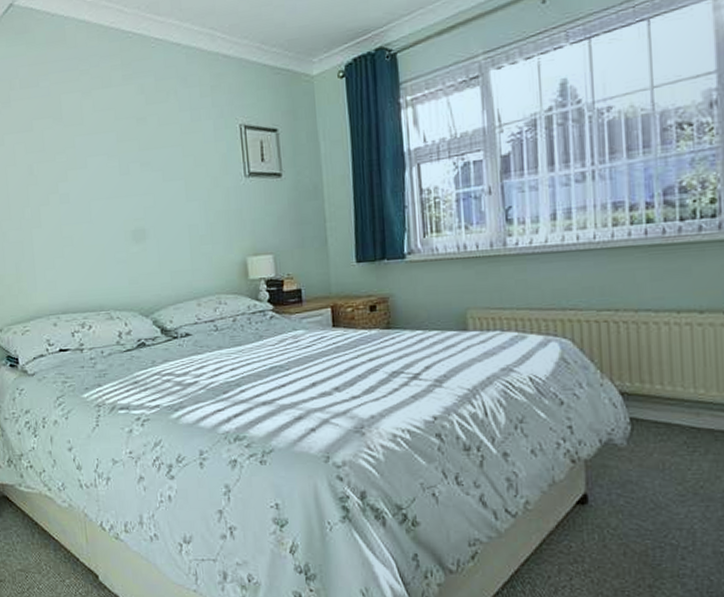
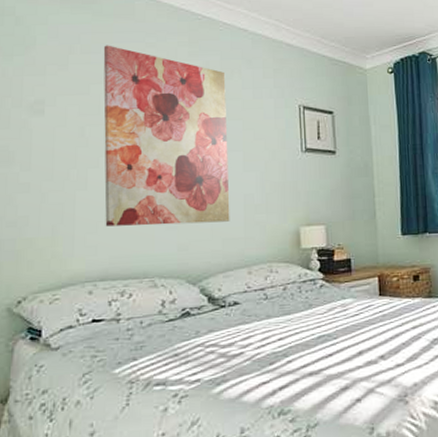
wall art: none [40,76,177,262] -> present [103,45,230,227]

